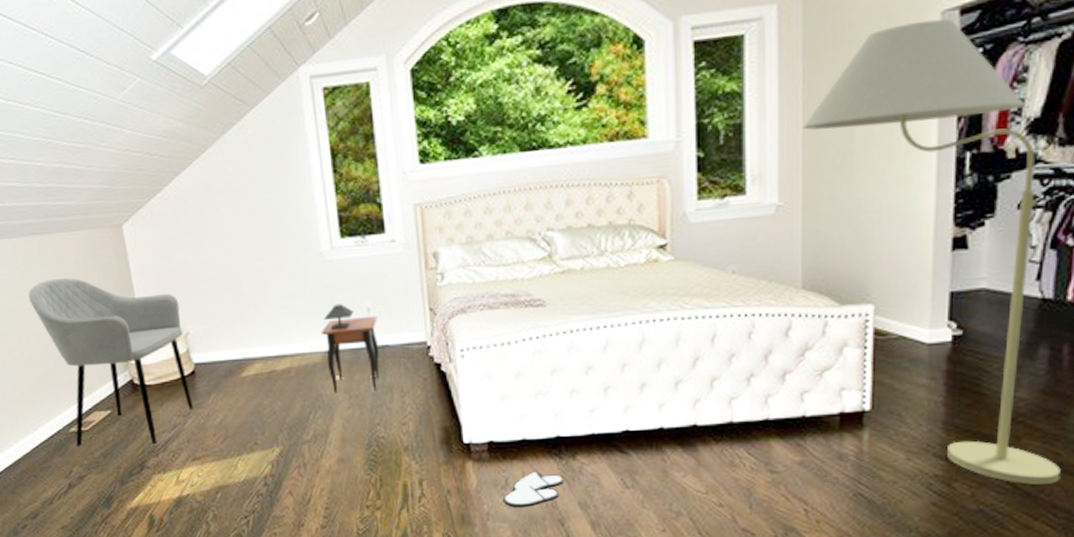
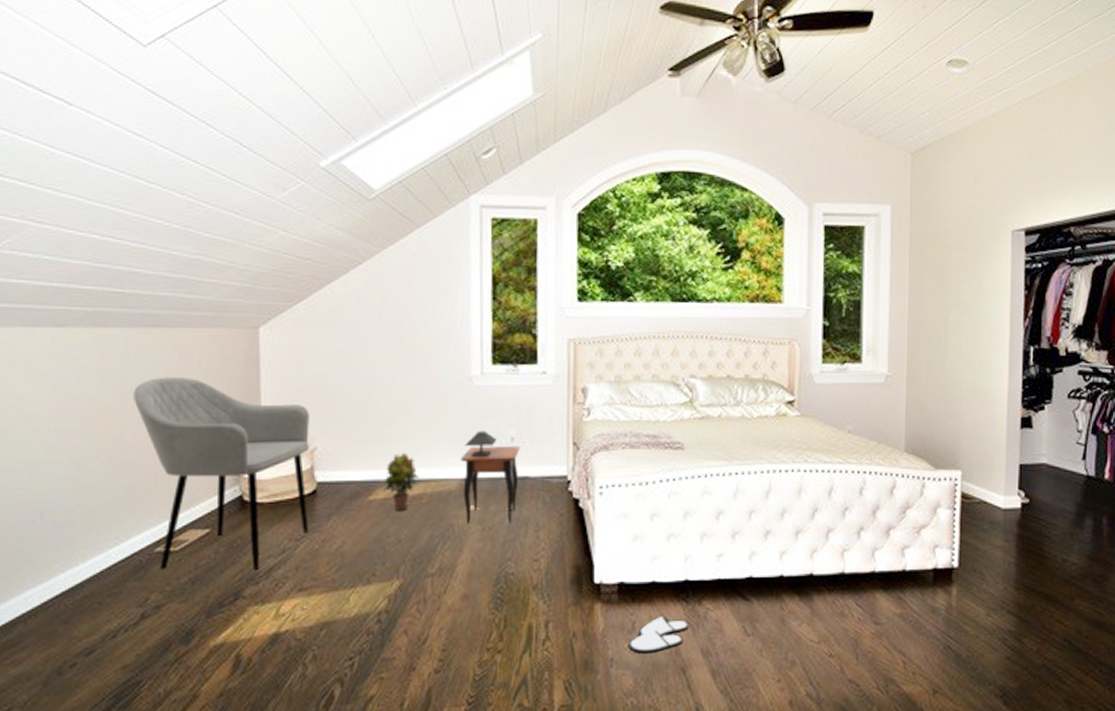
potted plant: none [253,330,286,384] -> present [382,452,420,510]
floor lamp: present [802,18,1061,485] -> none [908,236,1104,642]

